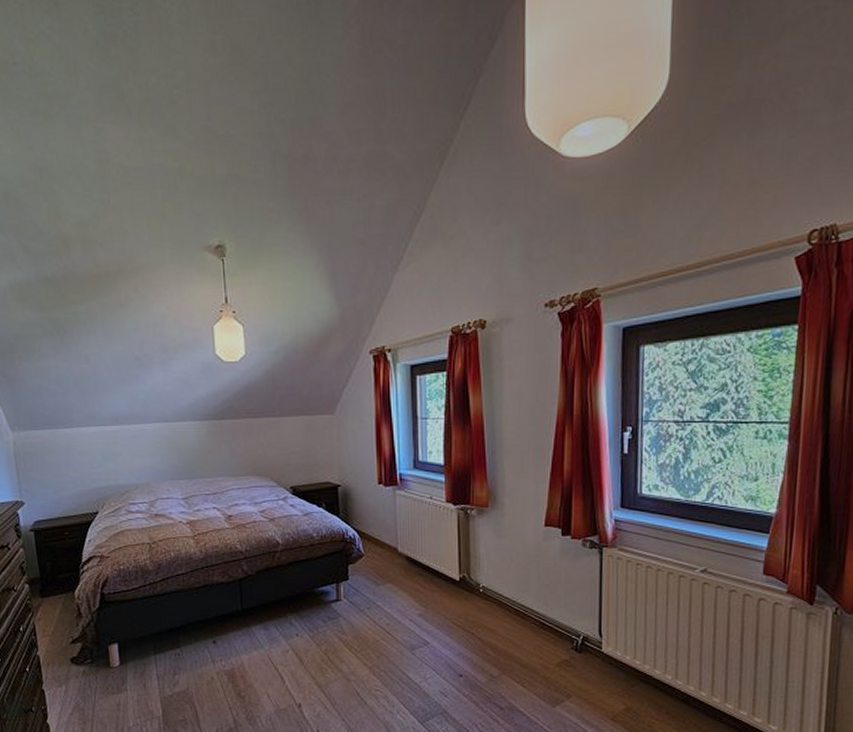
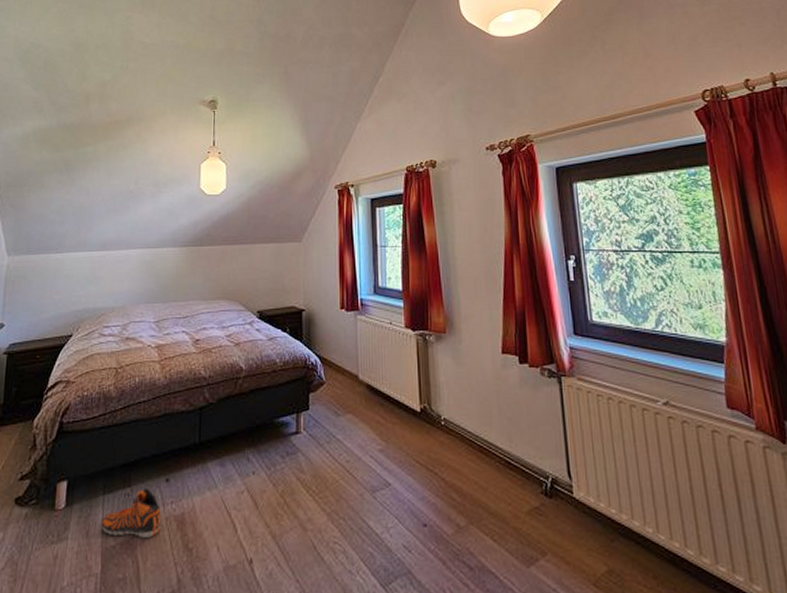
sneaker: none [157,649,213,689] -> present [101,489,162,539]

